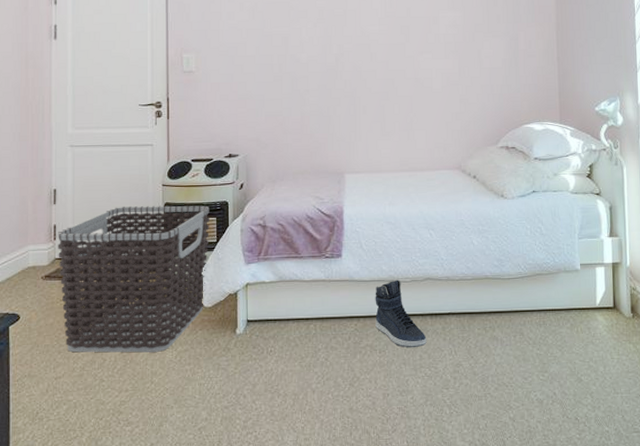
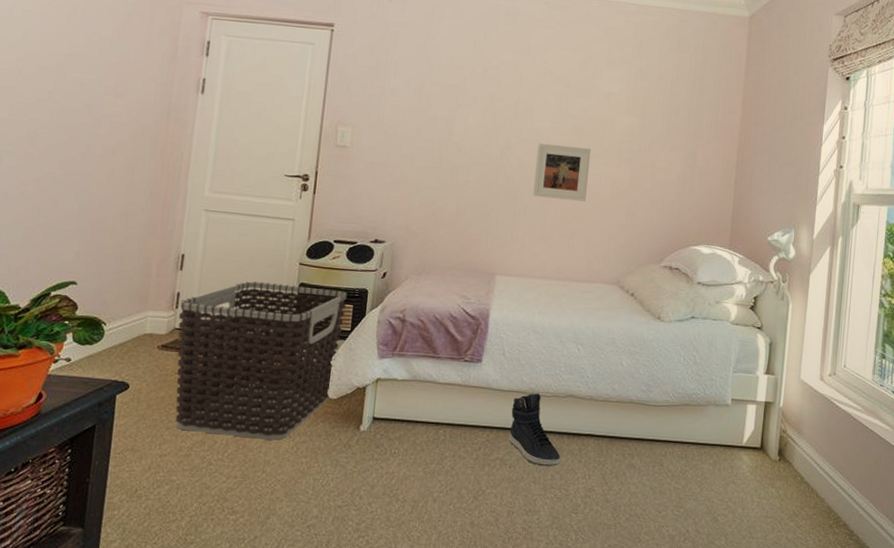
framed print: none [369,45,420,96] -> present [533,143,592,202]

